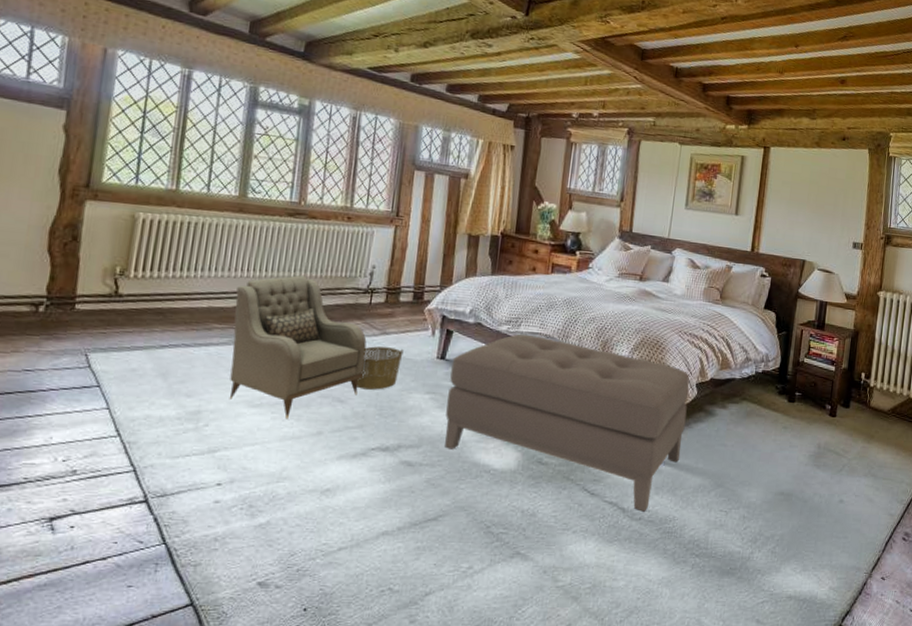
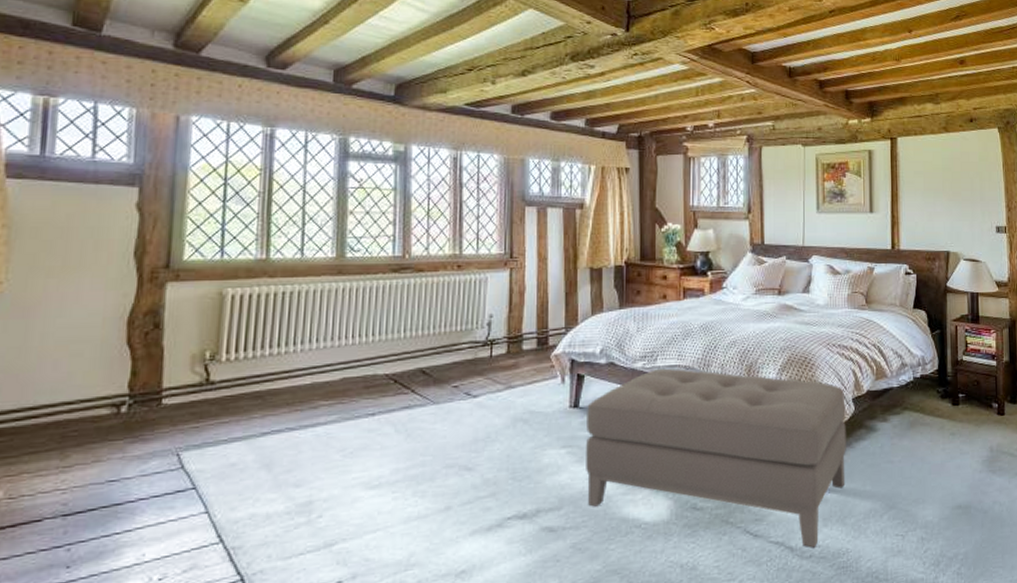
armchair: present [229,275,367,419] -> none [341,334,491,498]
basket: present [356,346,404,390] -> none [483,401,533,453]

